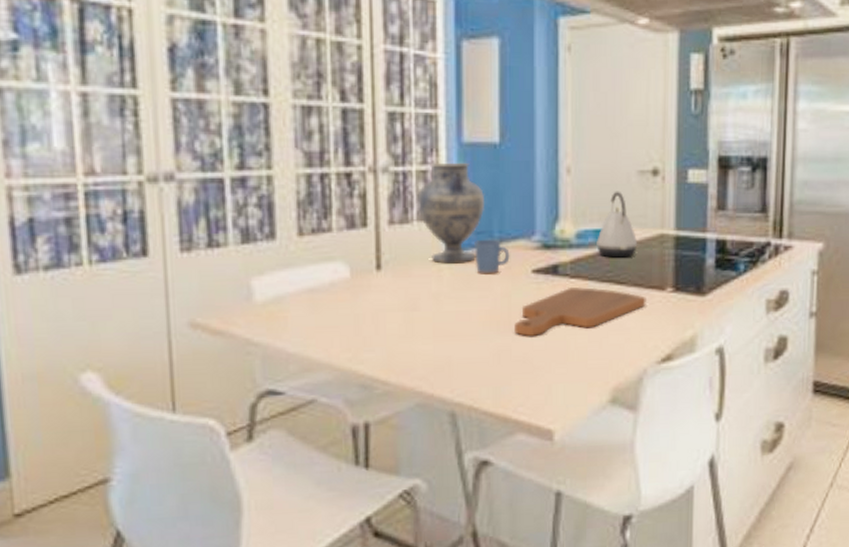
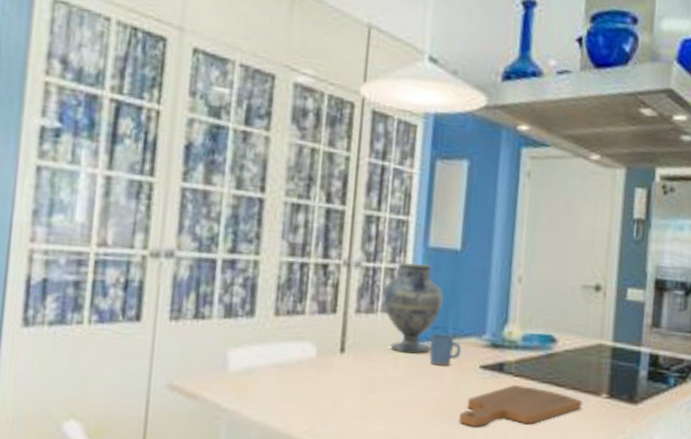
kettle: present [597,191,638,258] -> none [540,301,578,362]

